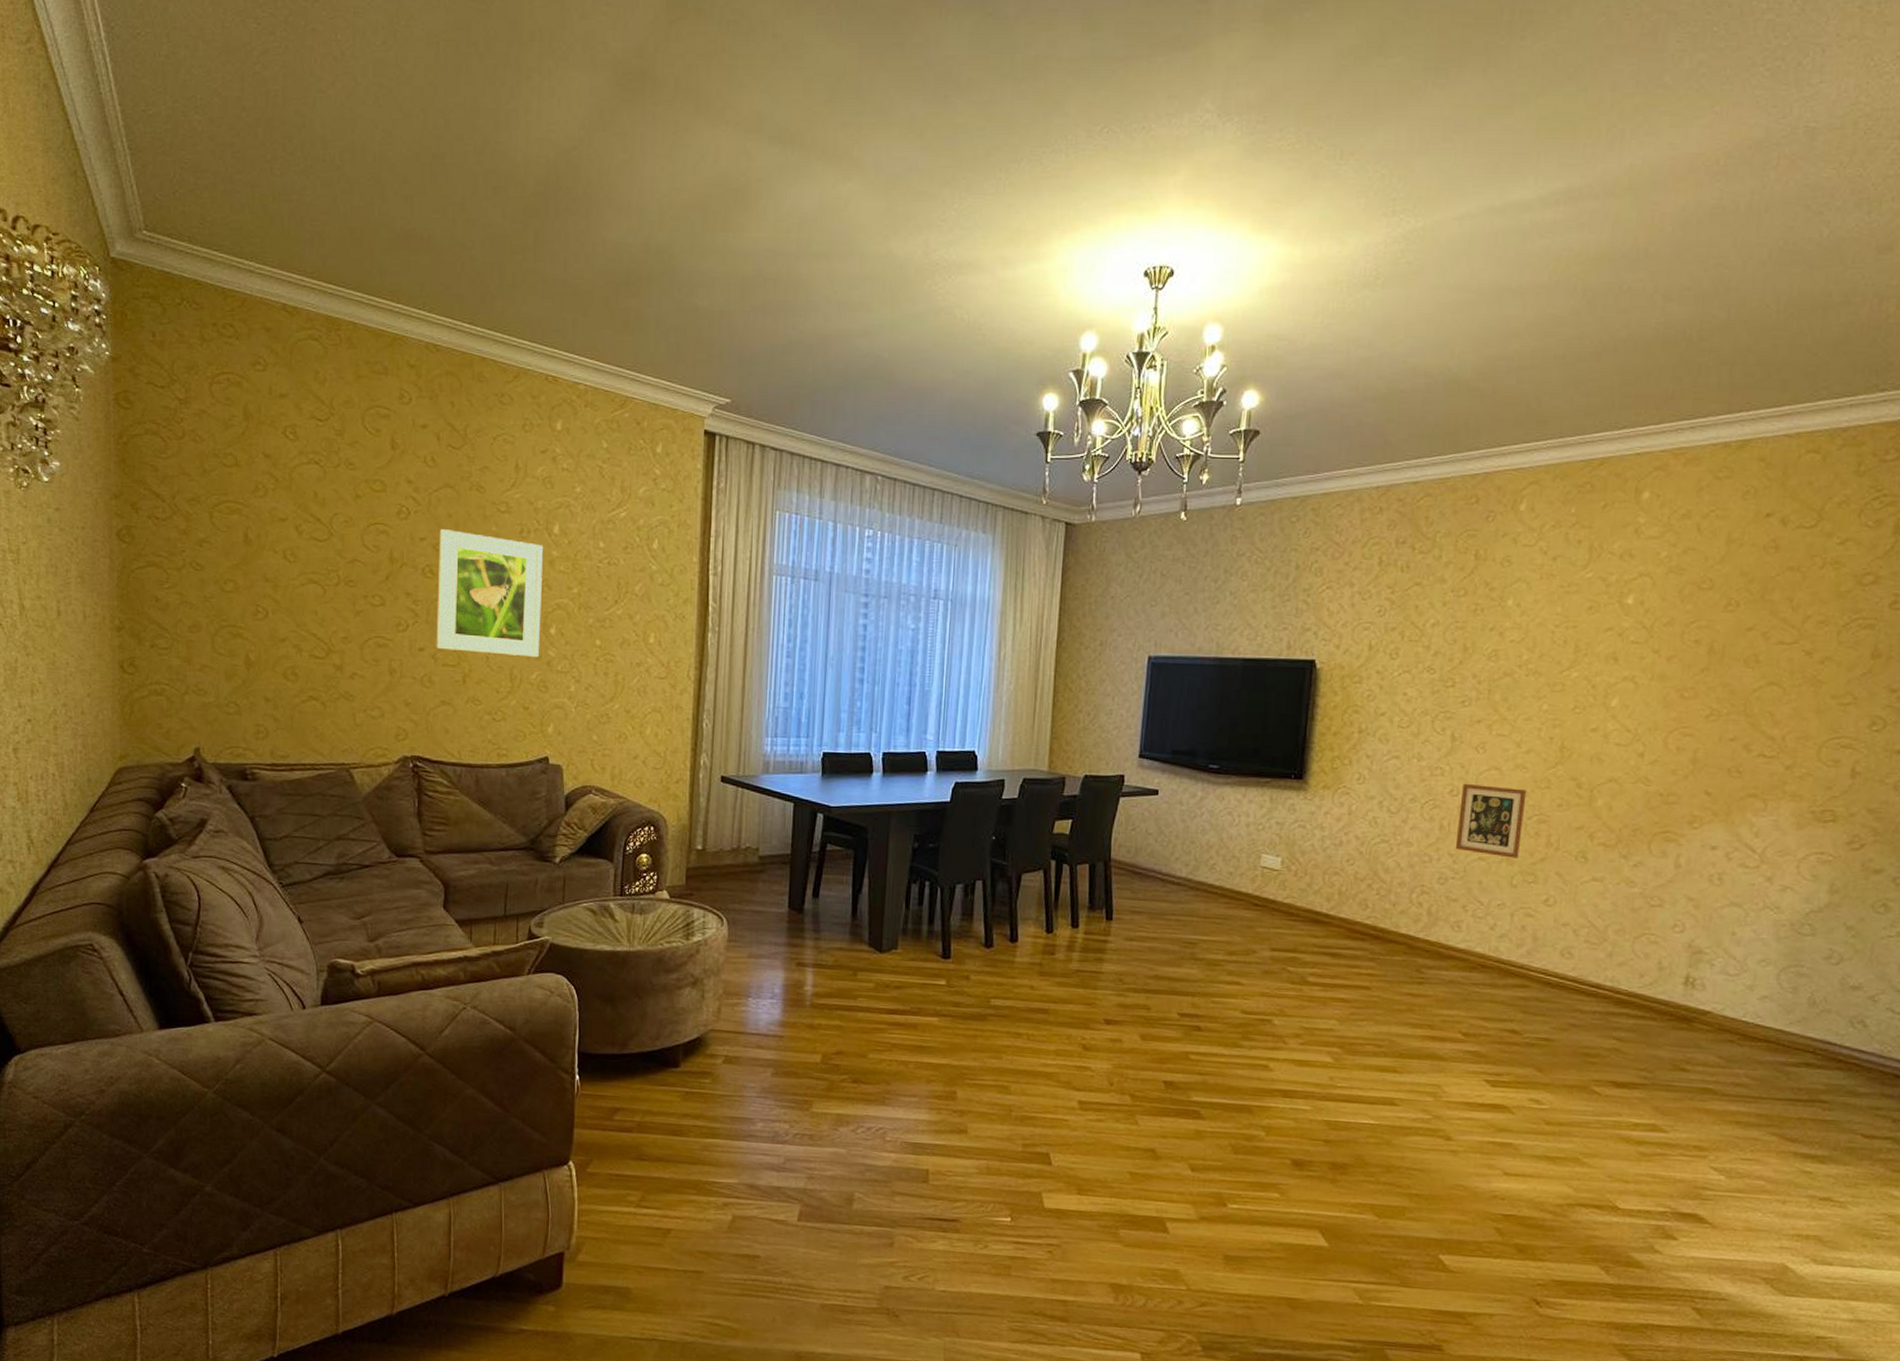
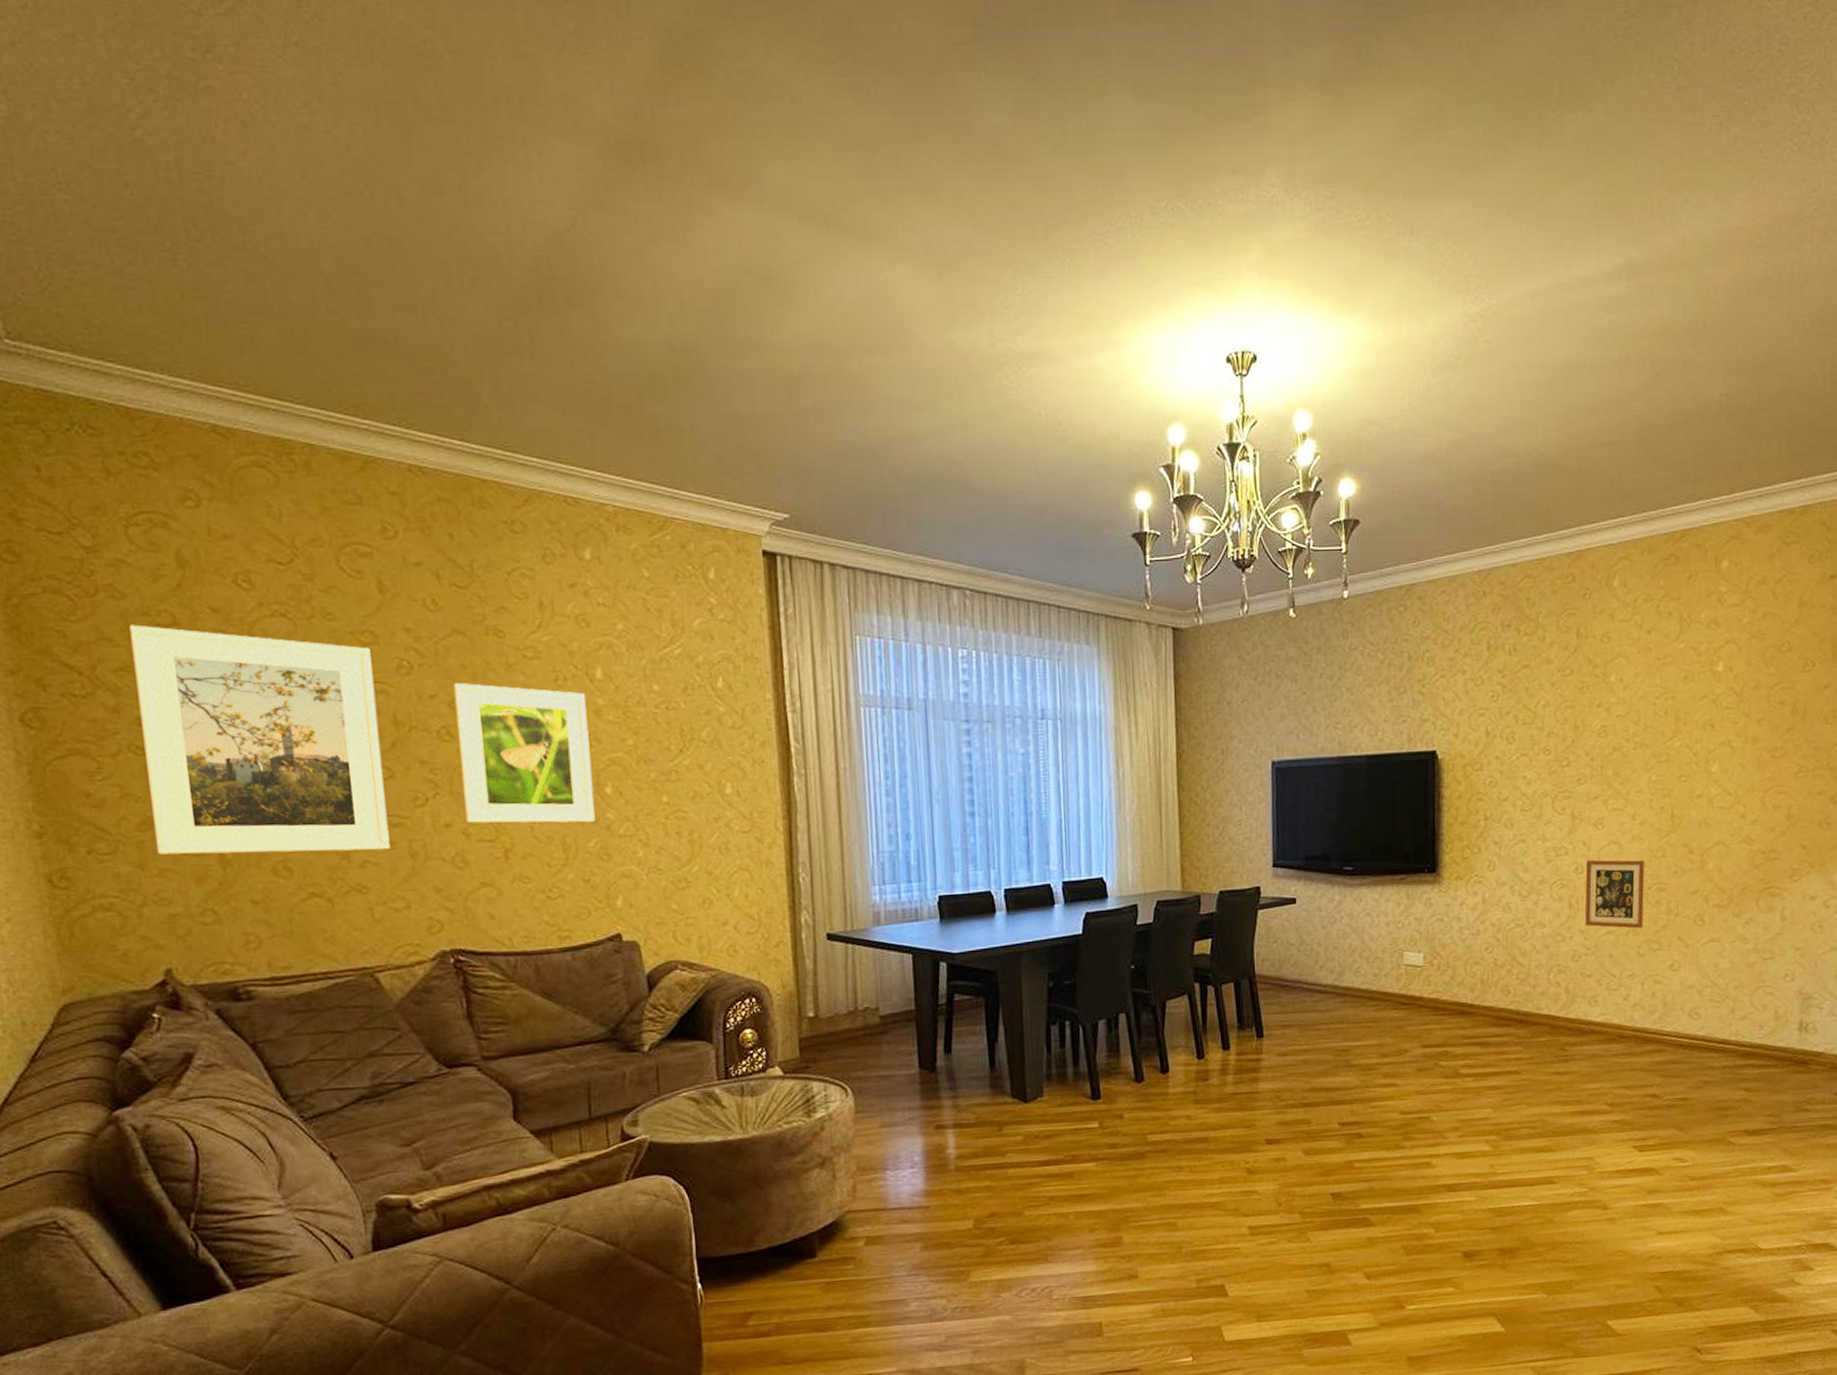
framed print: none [202,464,379,666] -> present [129,624,390,855]

